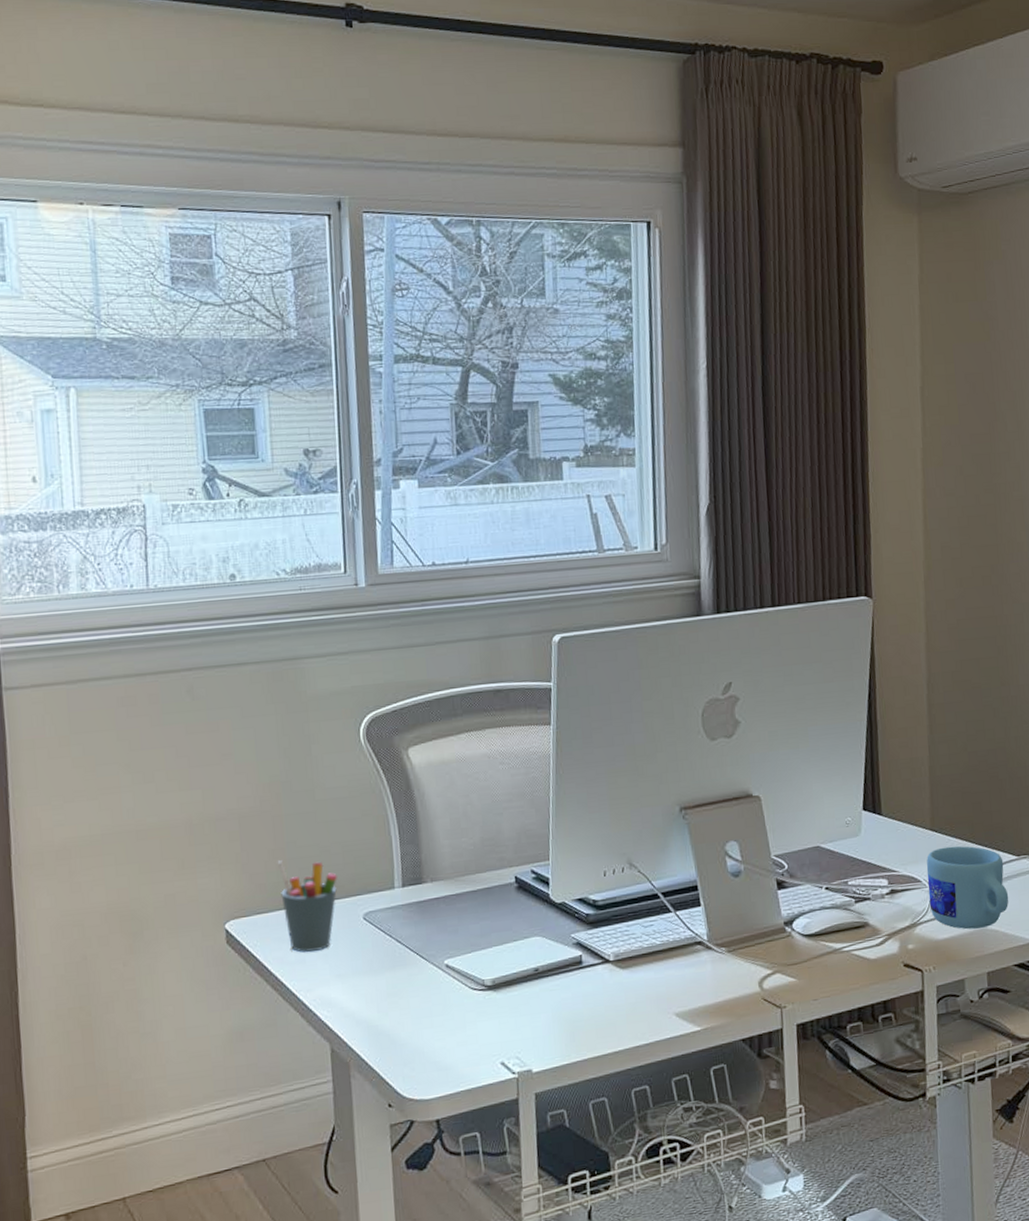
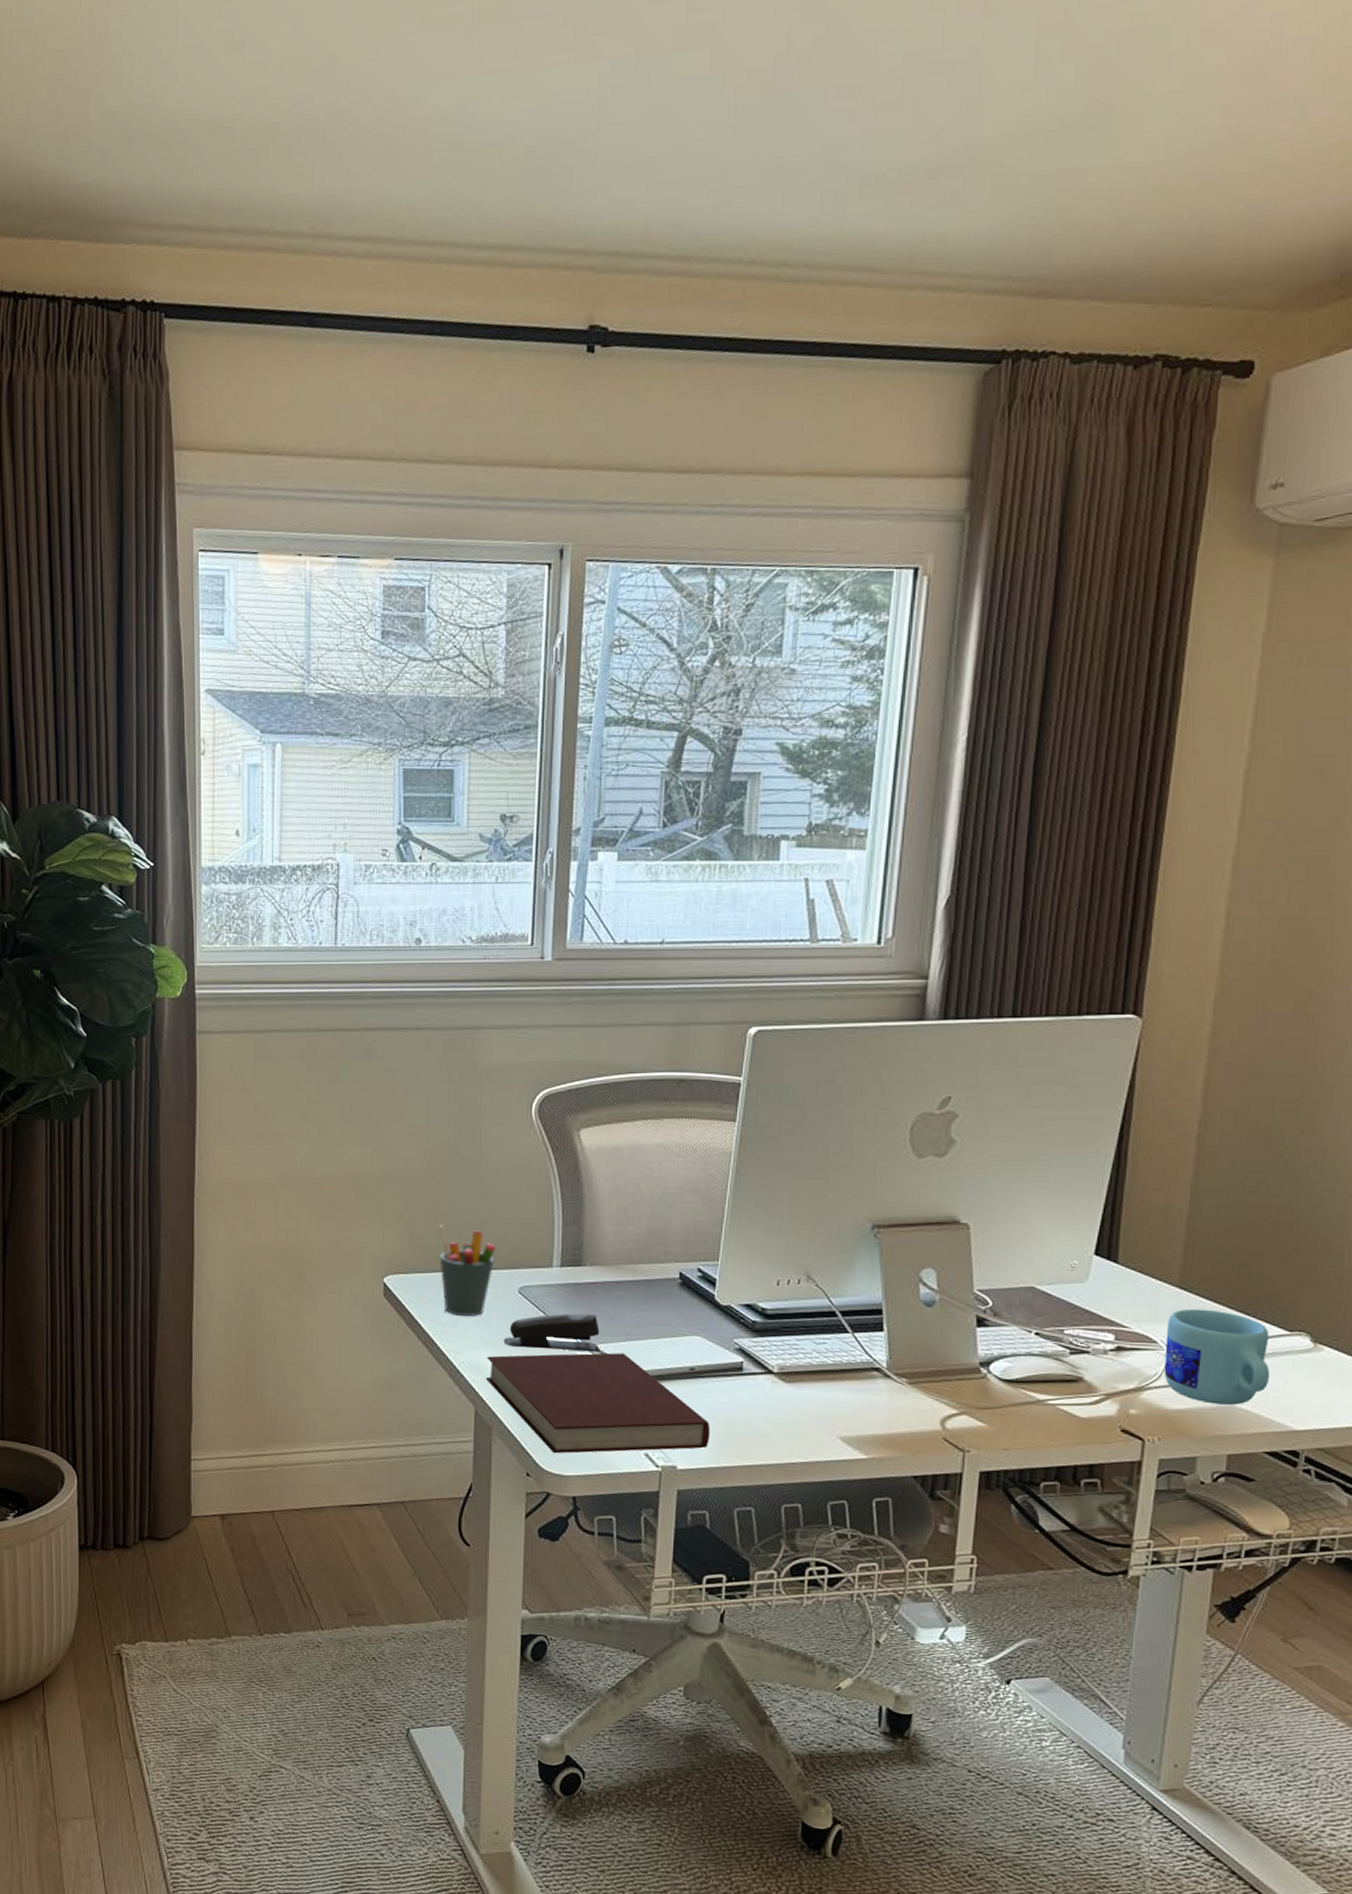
notebook: none [338,964,560,1079] -> present [485,1352,711,1454]
stapler: none [353,930,448,976] -> present [503,1313,600,1352]

